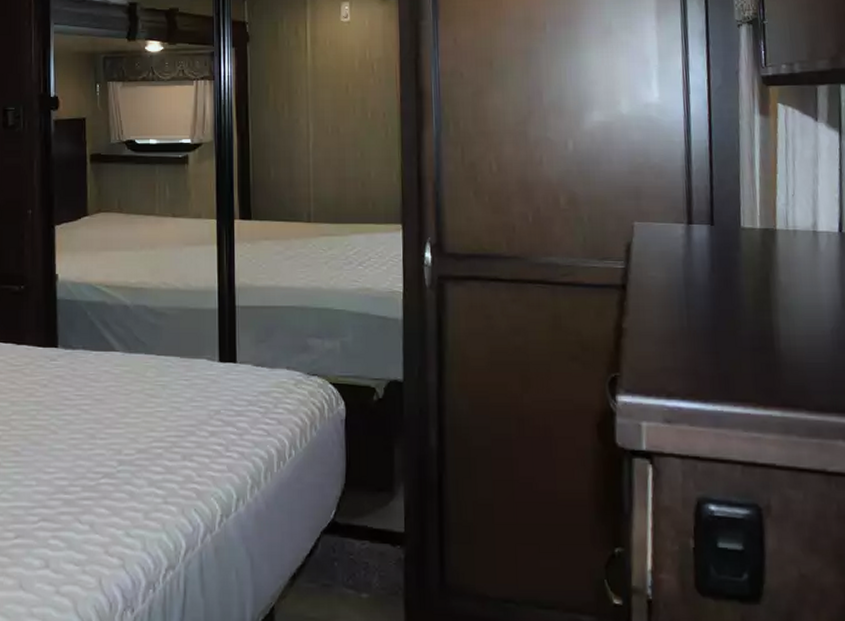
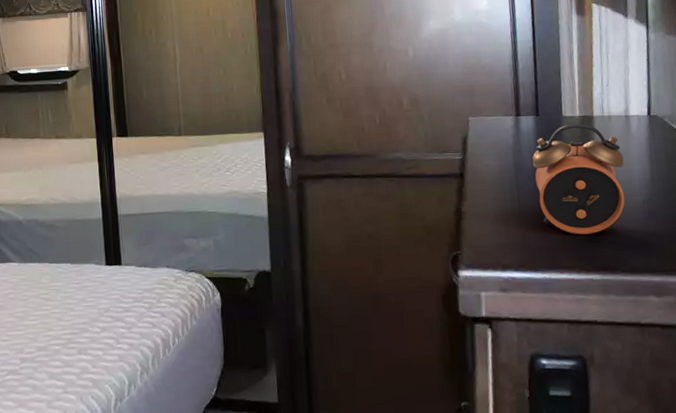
alarm clock: none [704,237,811,364] -> present [532,124,625,235]

